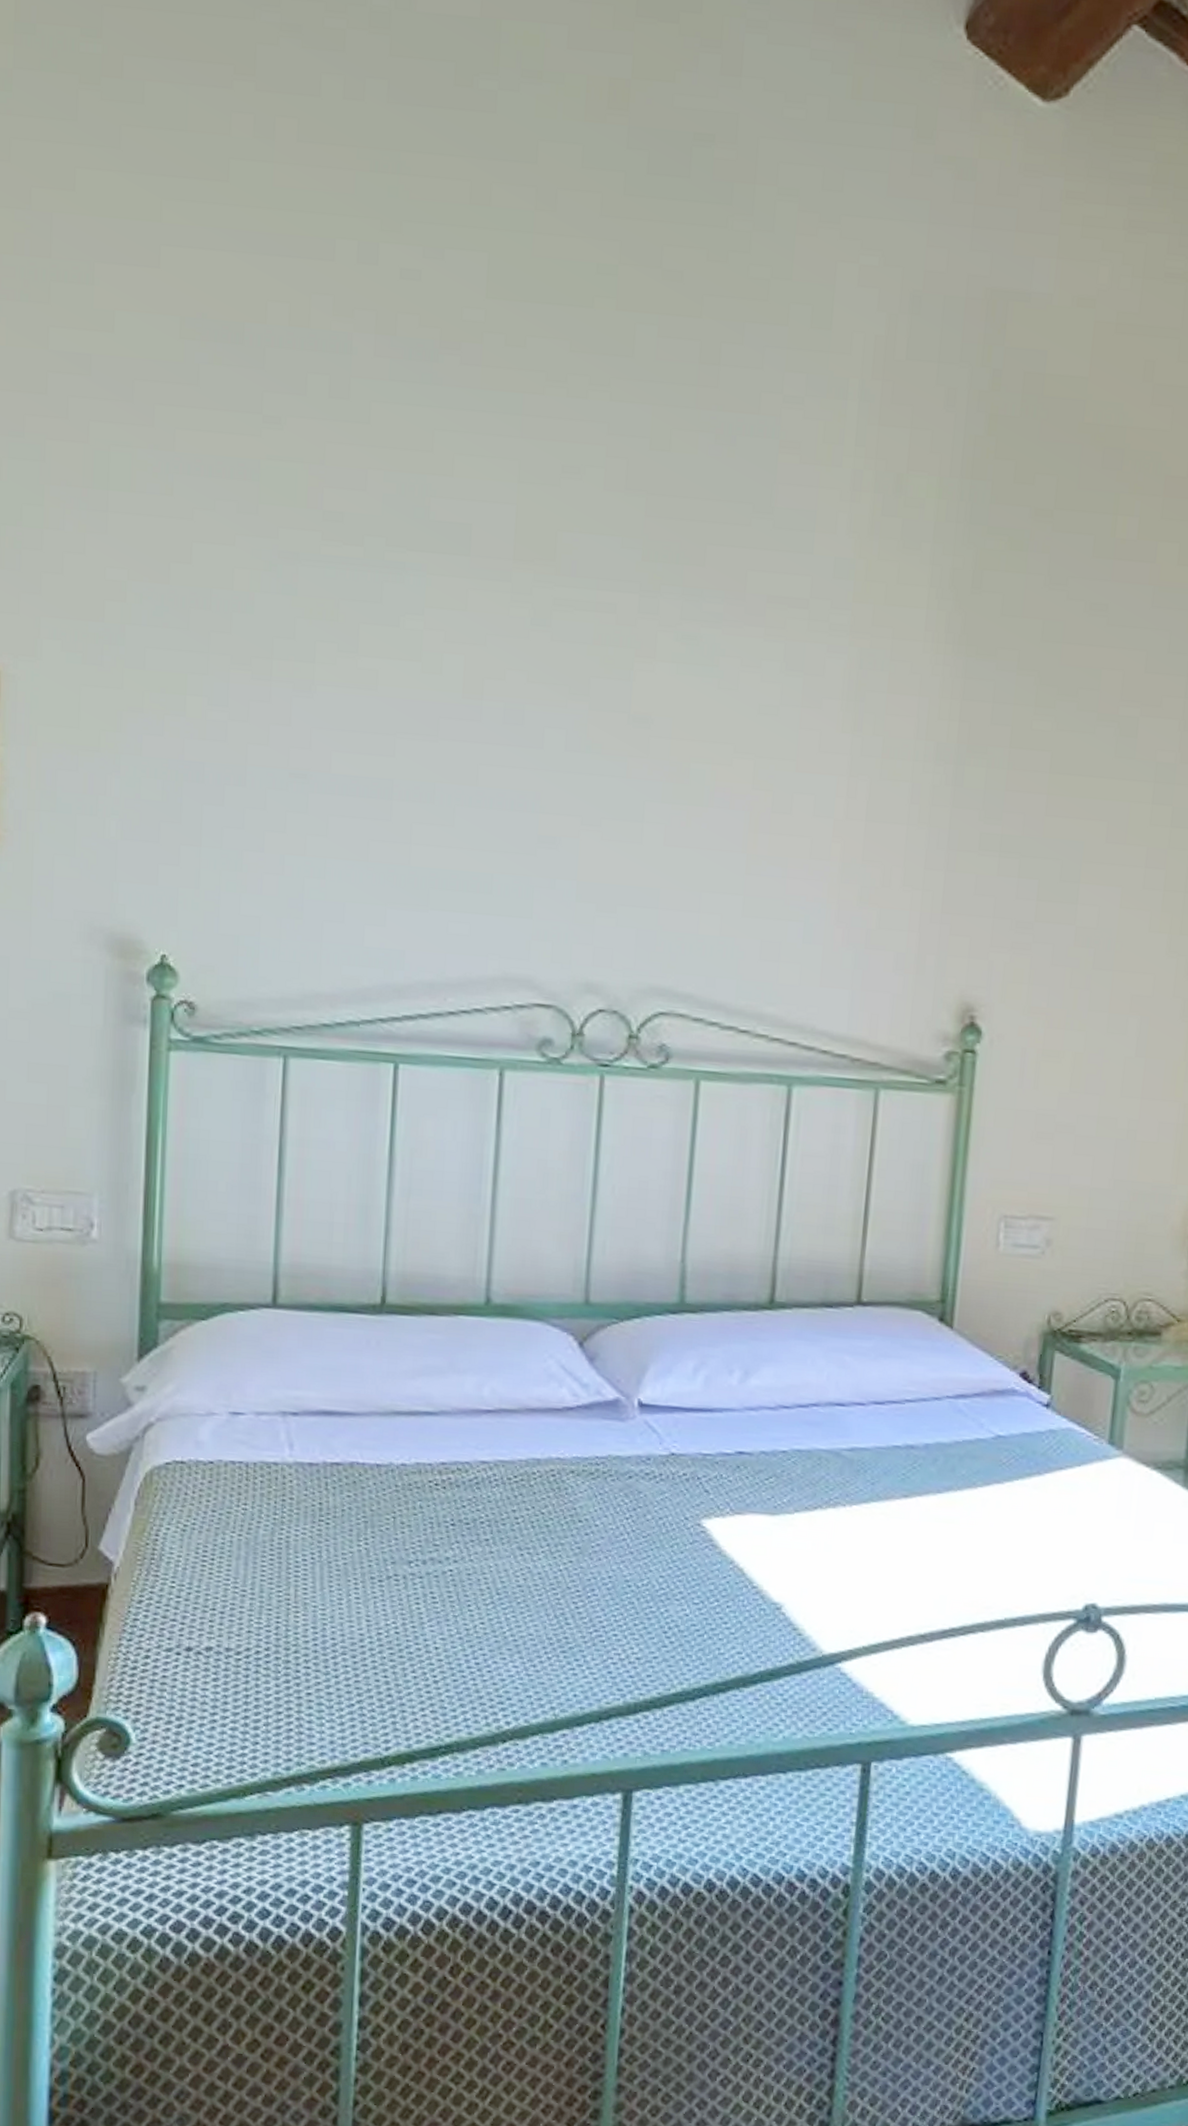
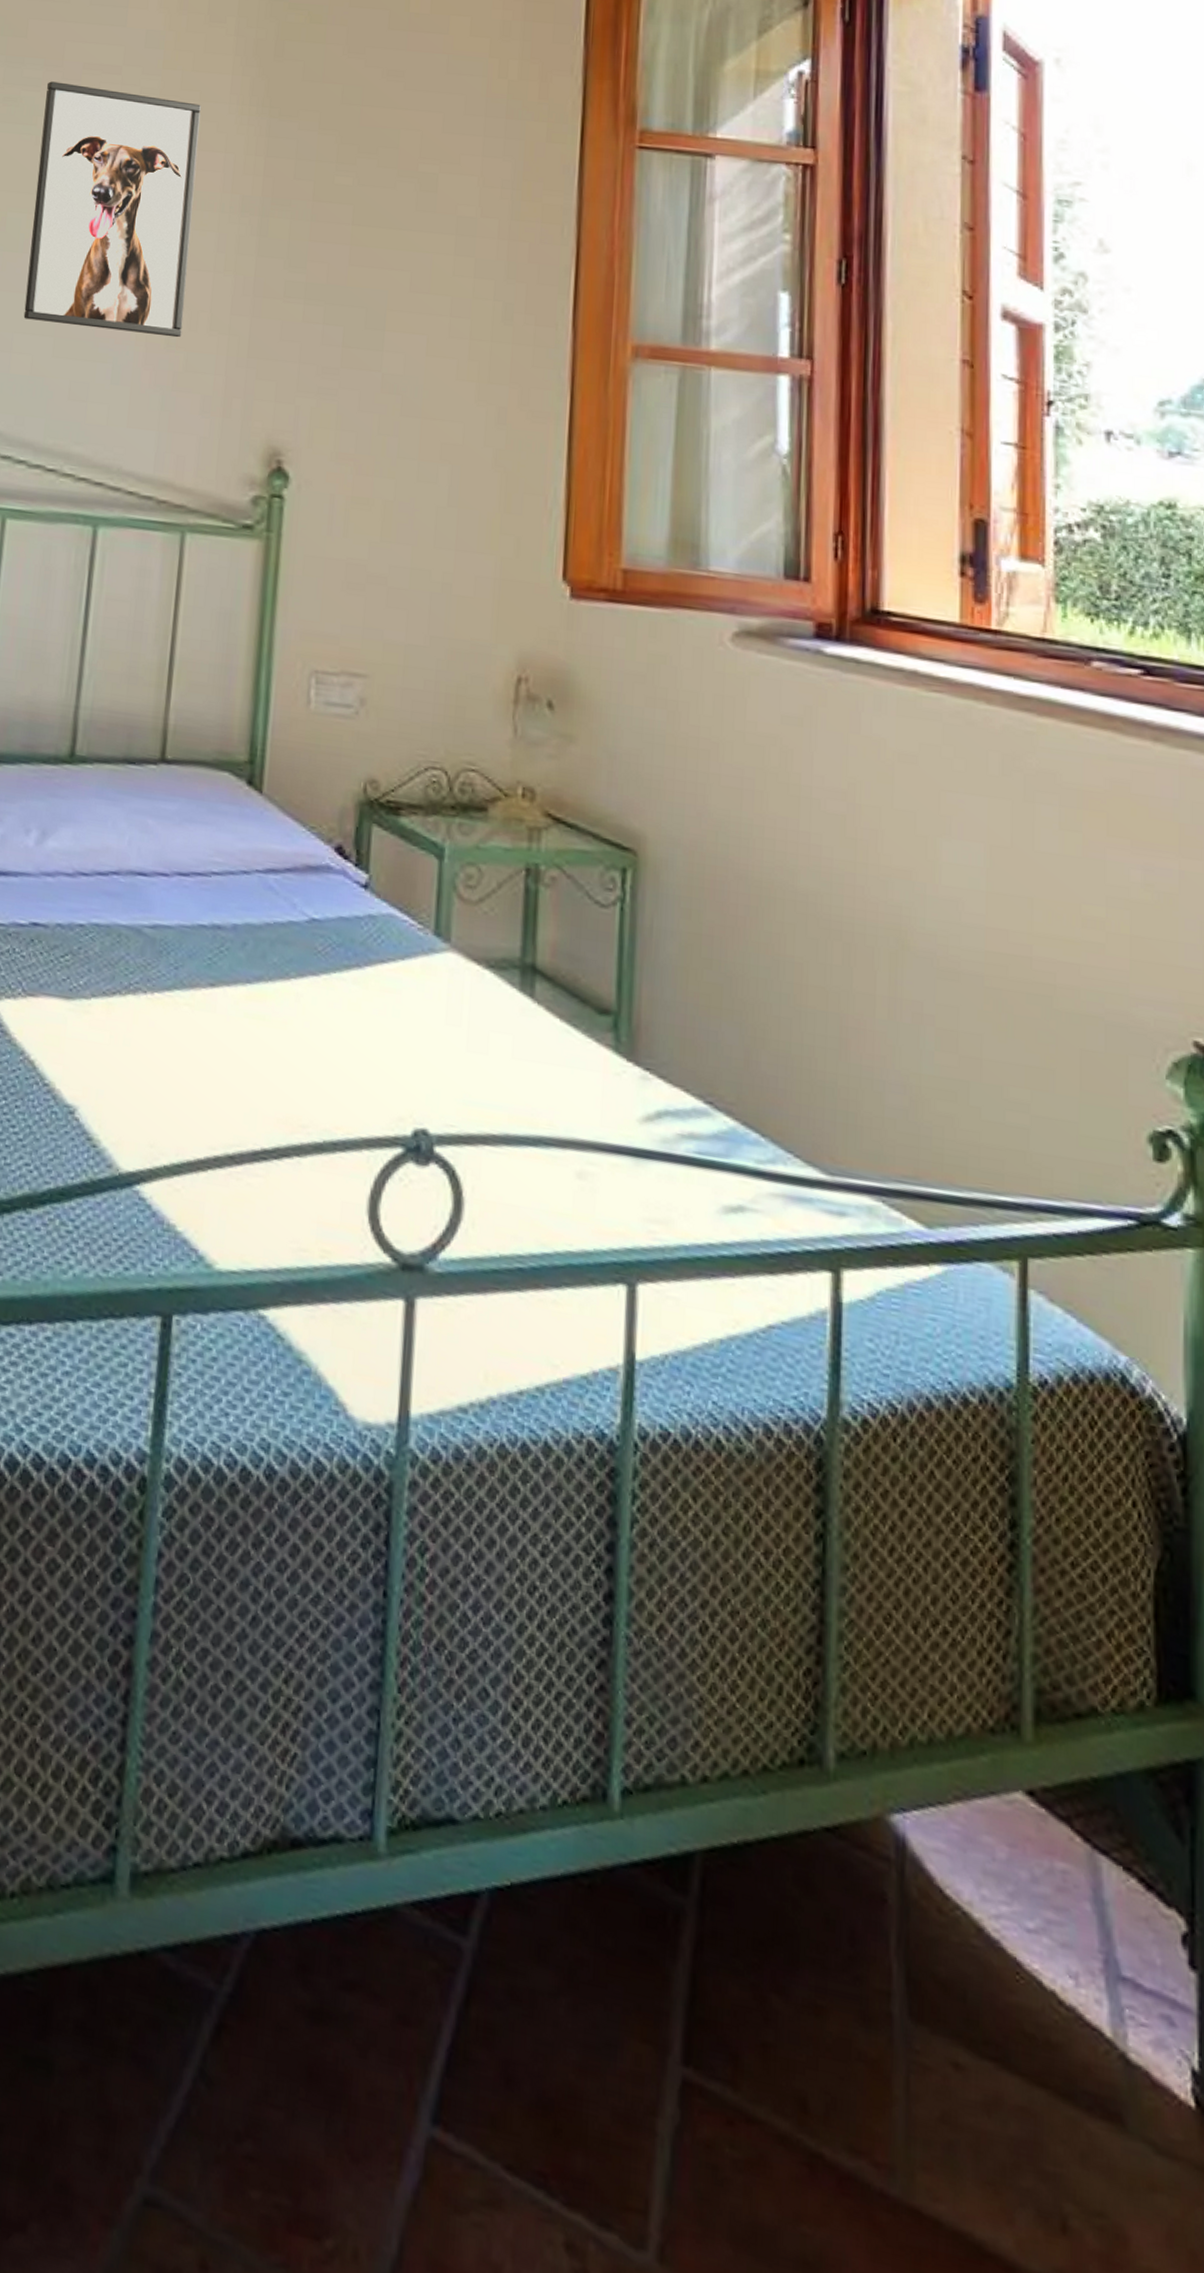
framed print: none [711,616,894,894] -> present [23,81,201,338]

